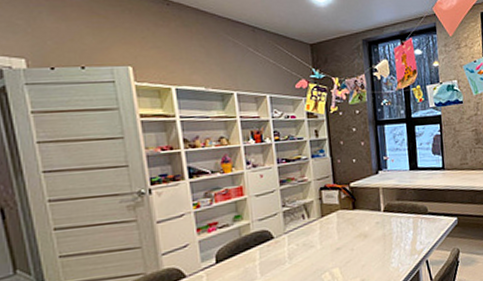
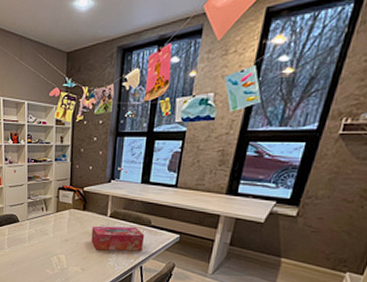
tissue box: none [366,217,425,253] -> present [91,226,145,251]

